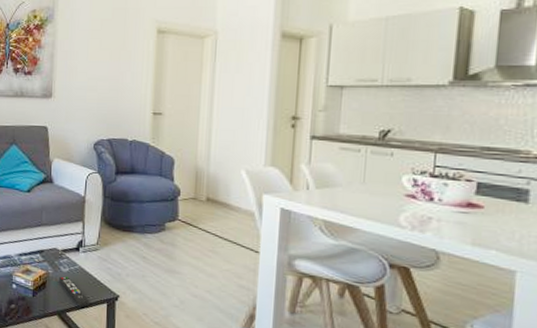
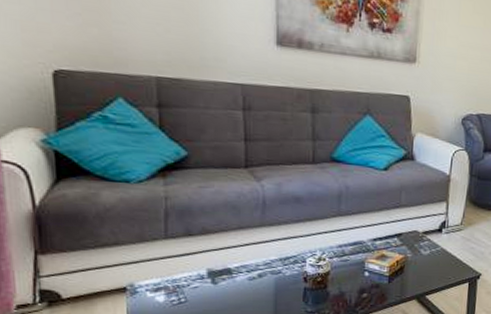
remote control: present [59,276,90,307] -> none [419,259,451,289]

